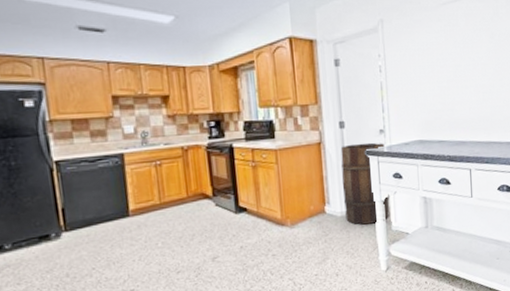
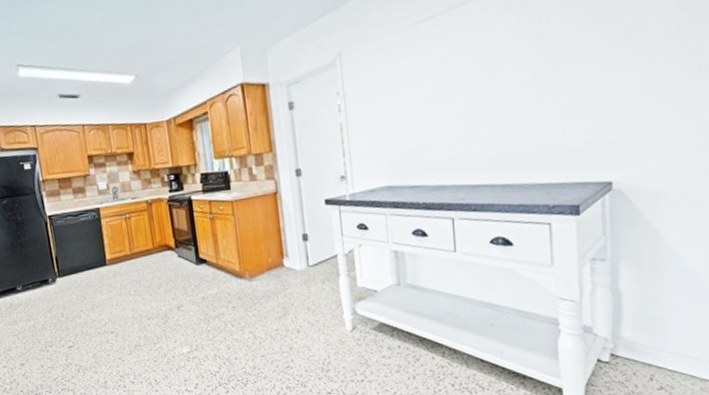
wooden barrel: present [340,142,390,225] -> none [298,190,354,280]

